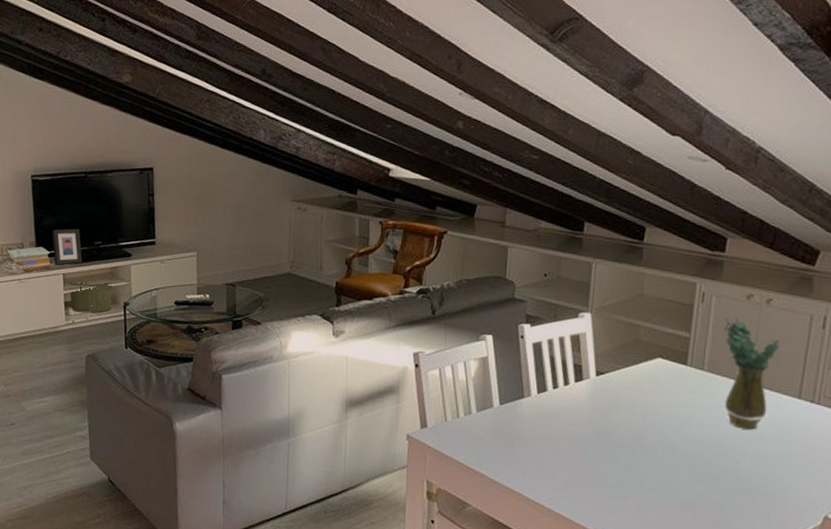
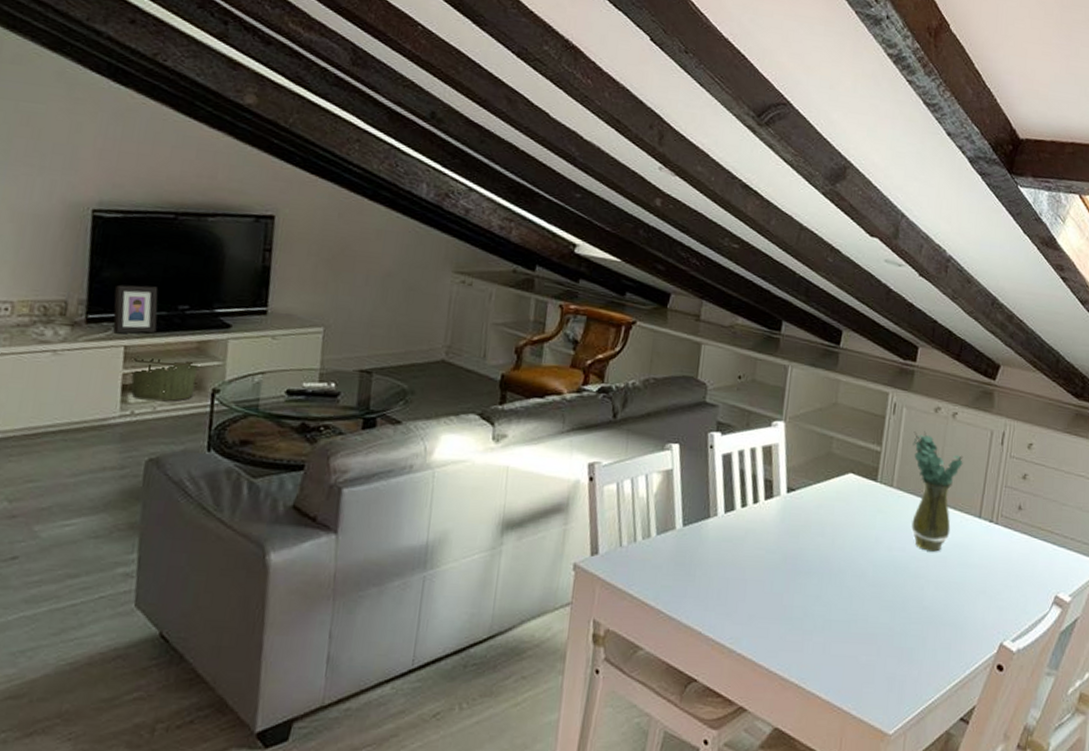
books: present [7,246,51,272] -> none [39,306,108,342]

